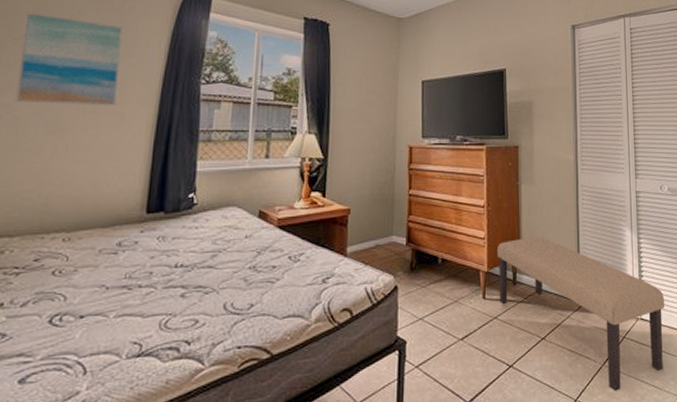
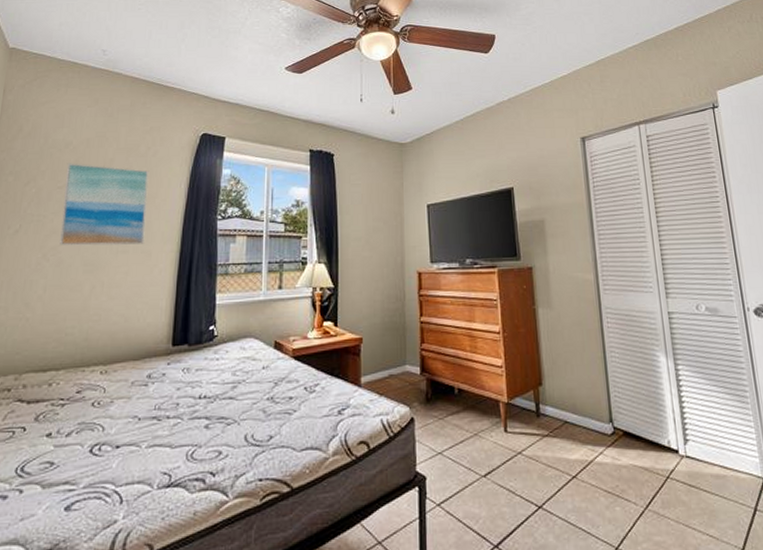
bench: present [497,236,665,391] -> none [517,363,718,540]

